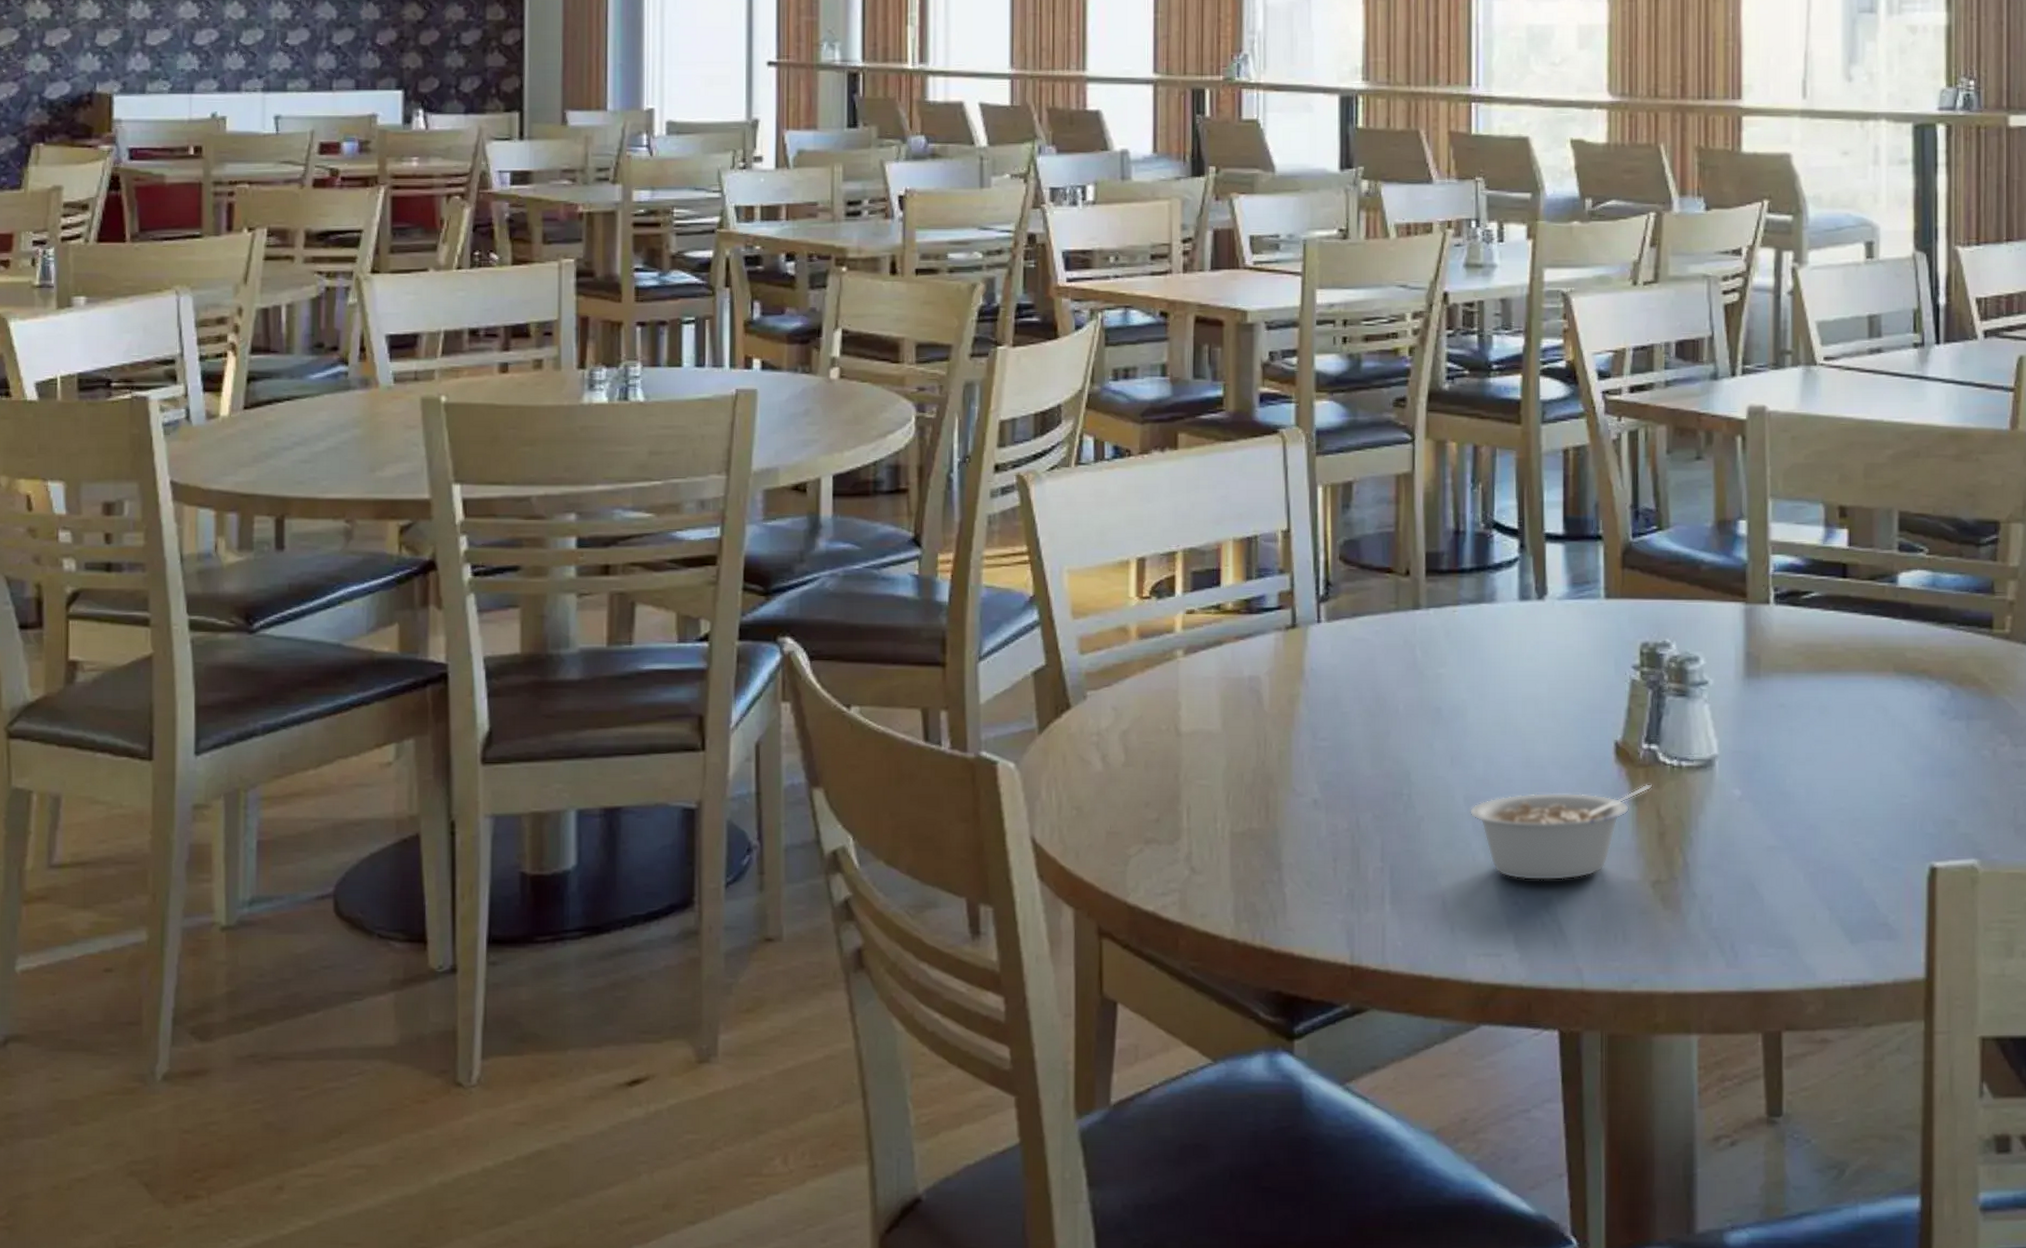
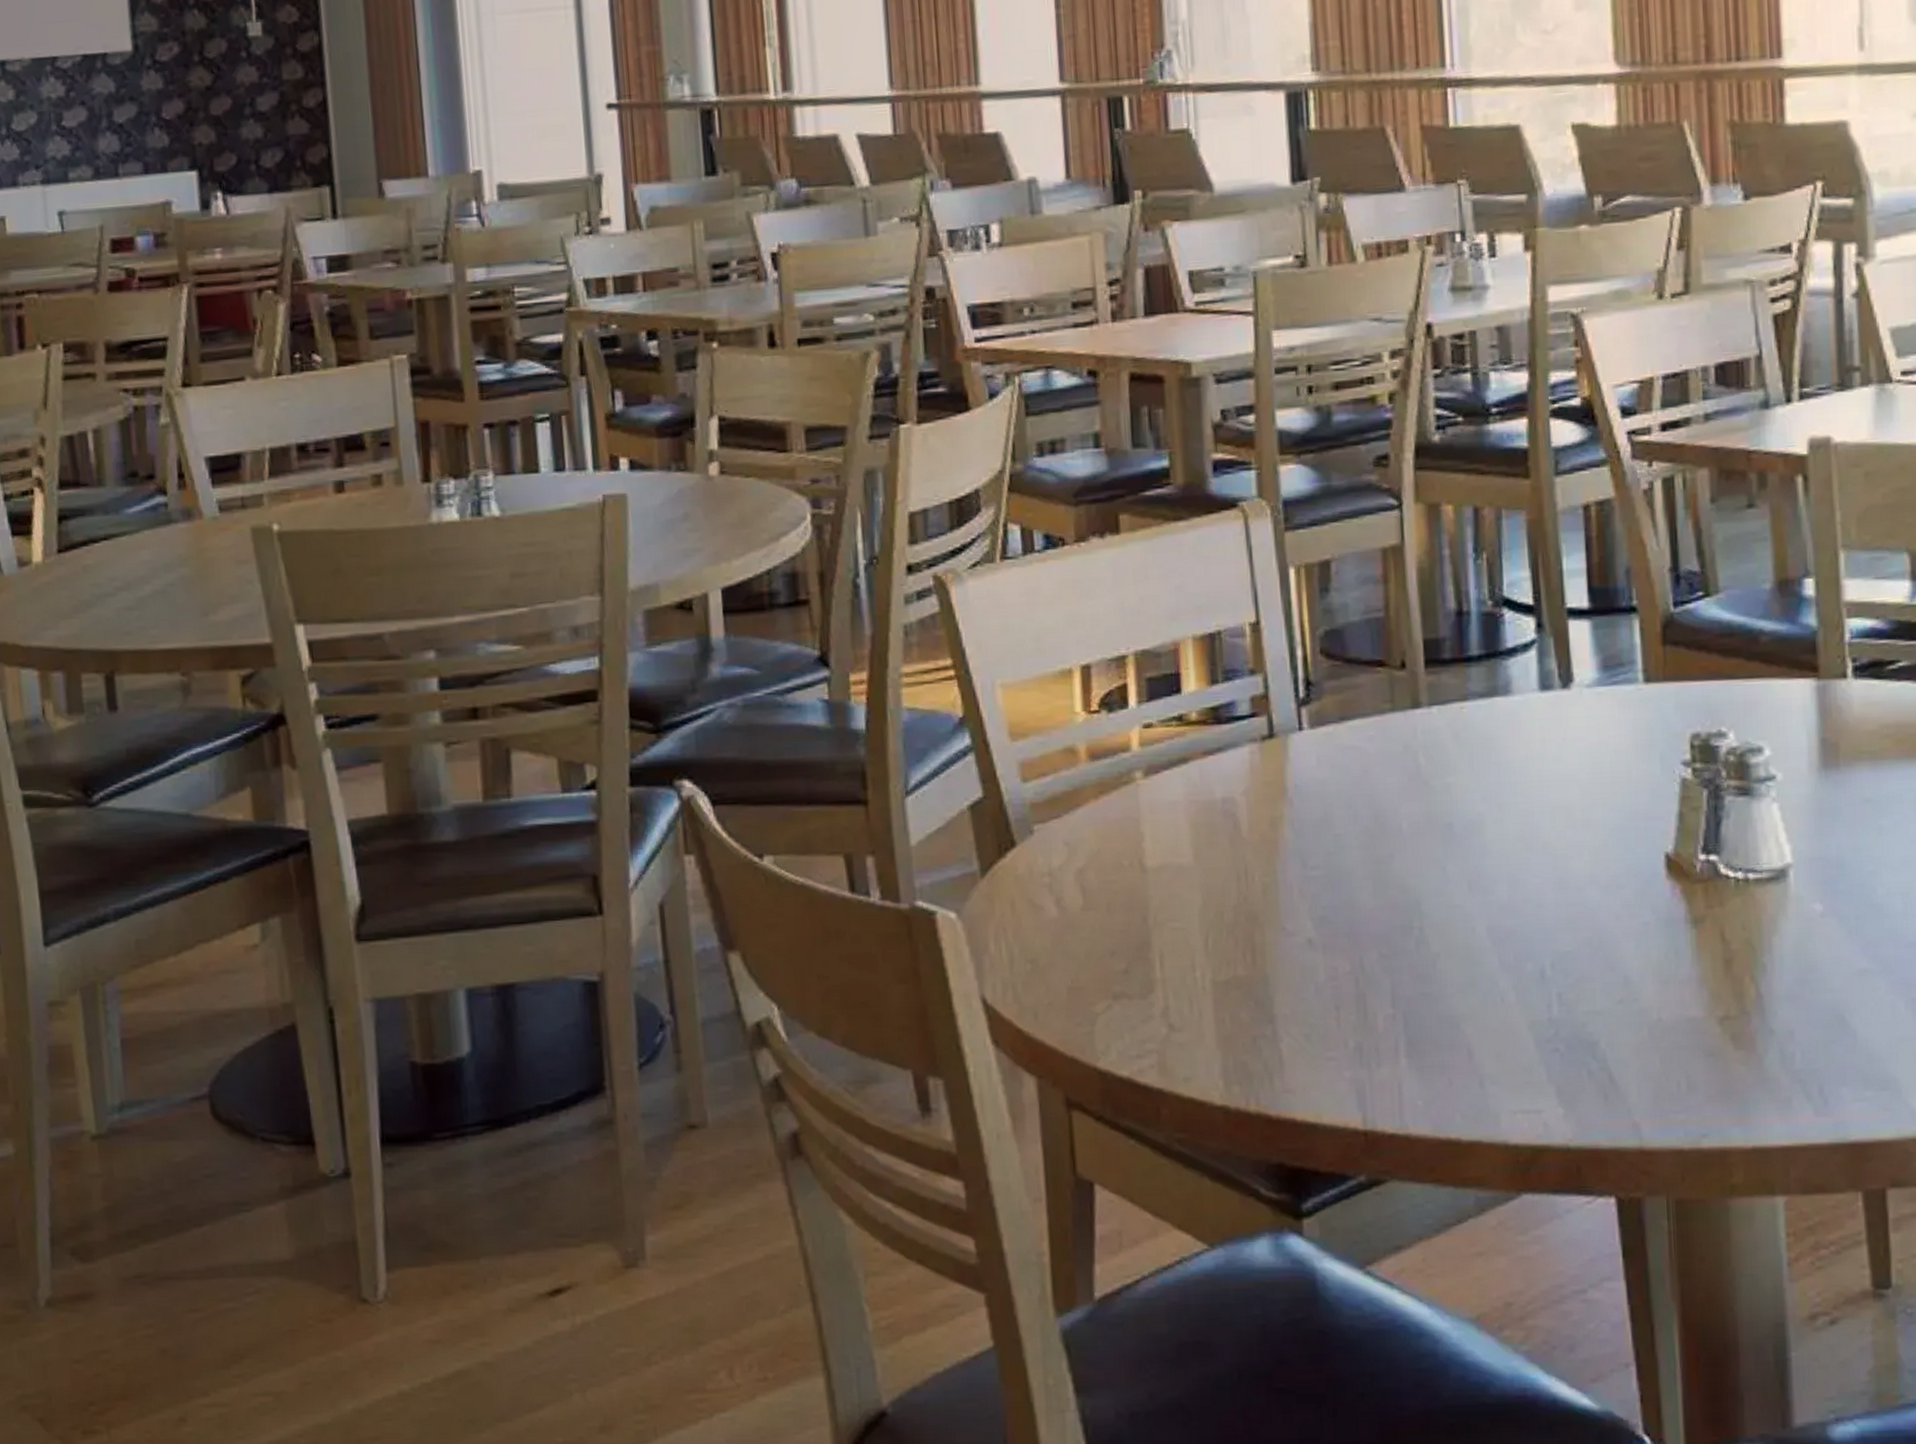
legume: present [1470,784,1653,881] -> none [1494,902,1714,1023]

